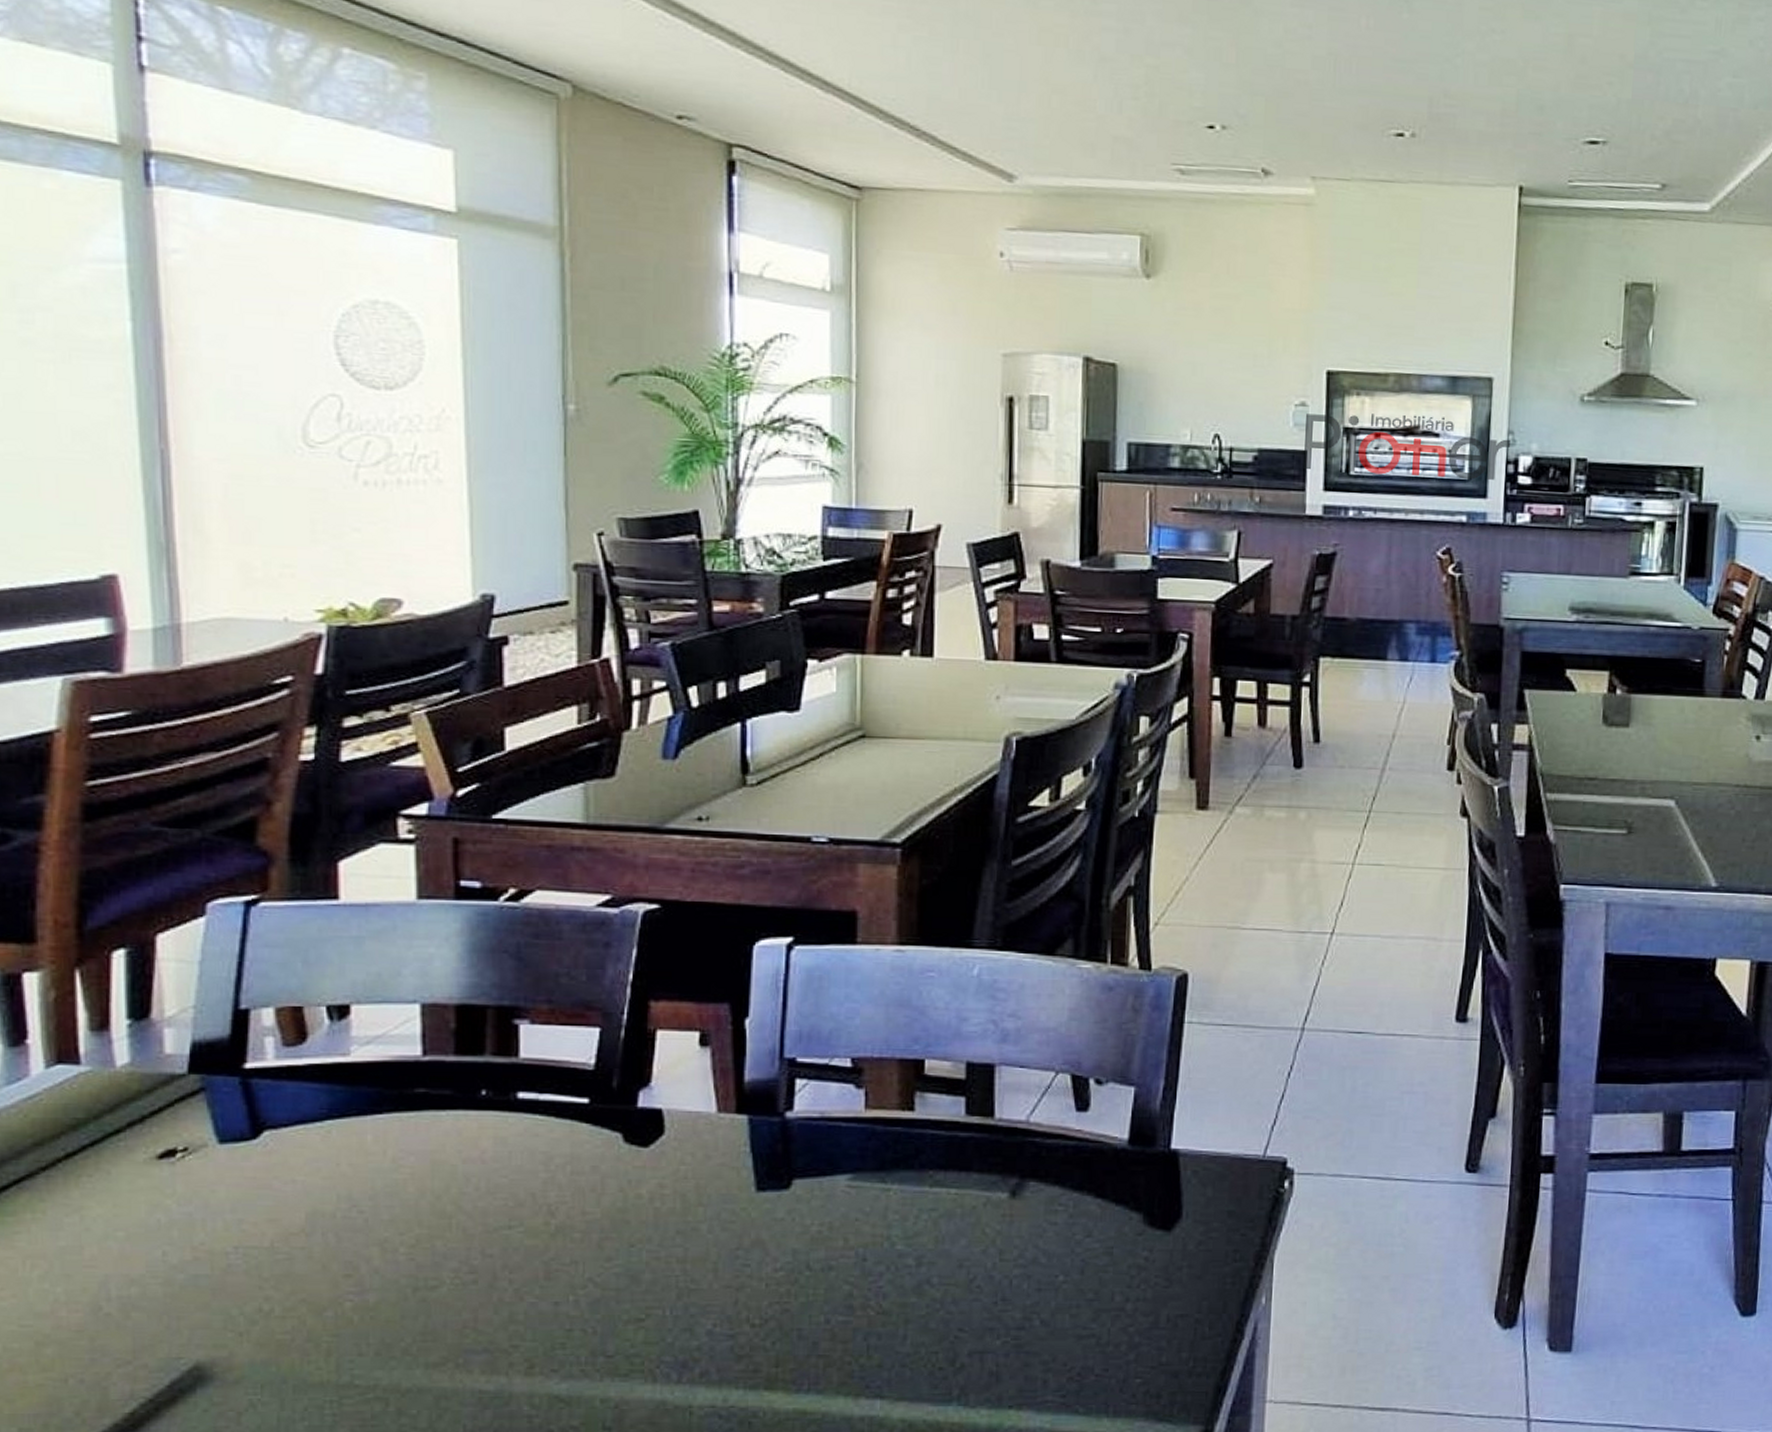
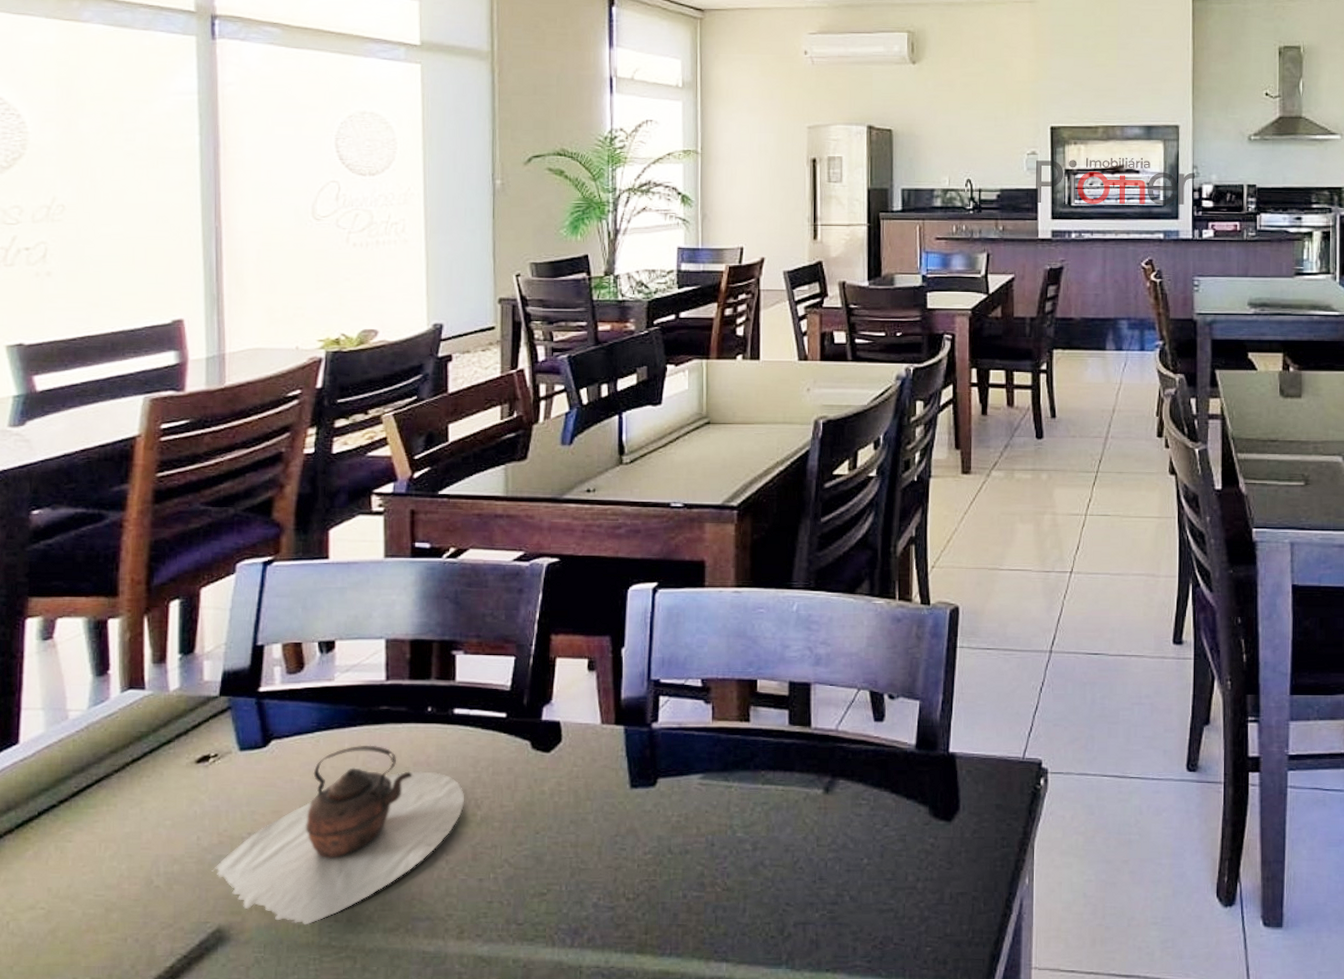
teapot: none [184,1136,533,1361] -> present [211,745,464,925]

